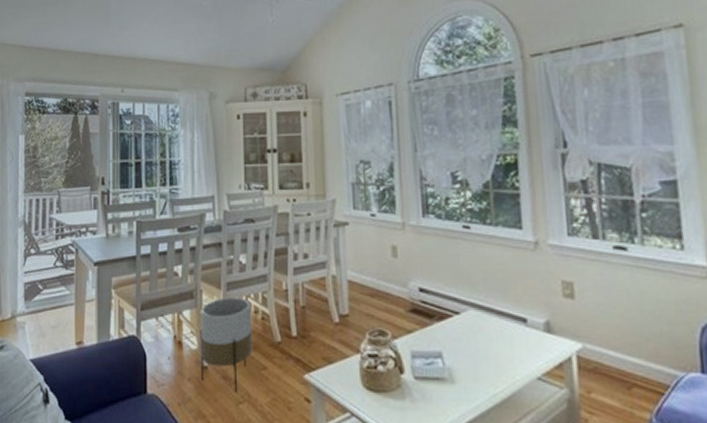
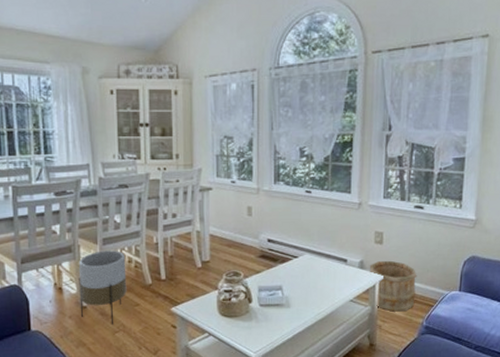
wooden bucket: none [559,322,634,400] -> present [369,260,417,312]

